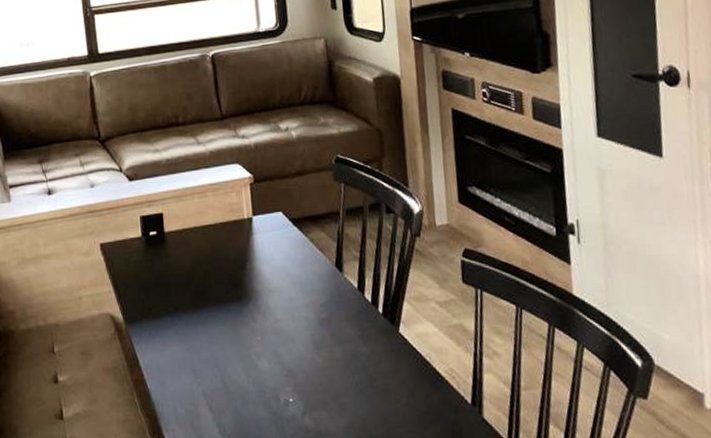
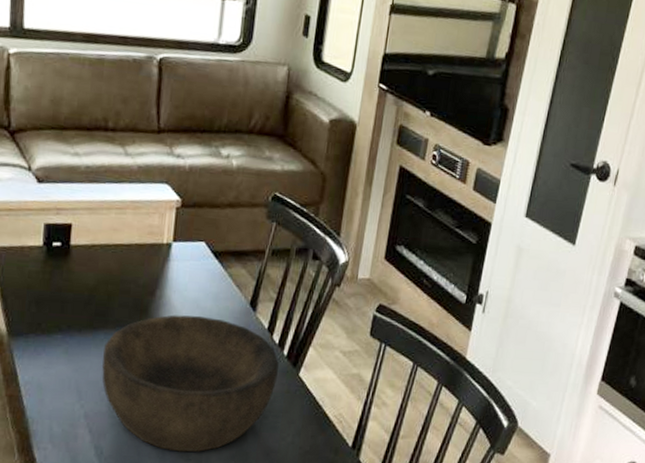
bowl: none [209,283,378,424] -> present [102,315,279,452]

